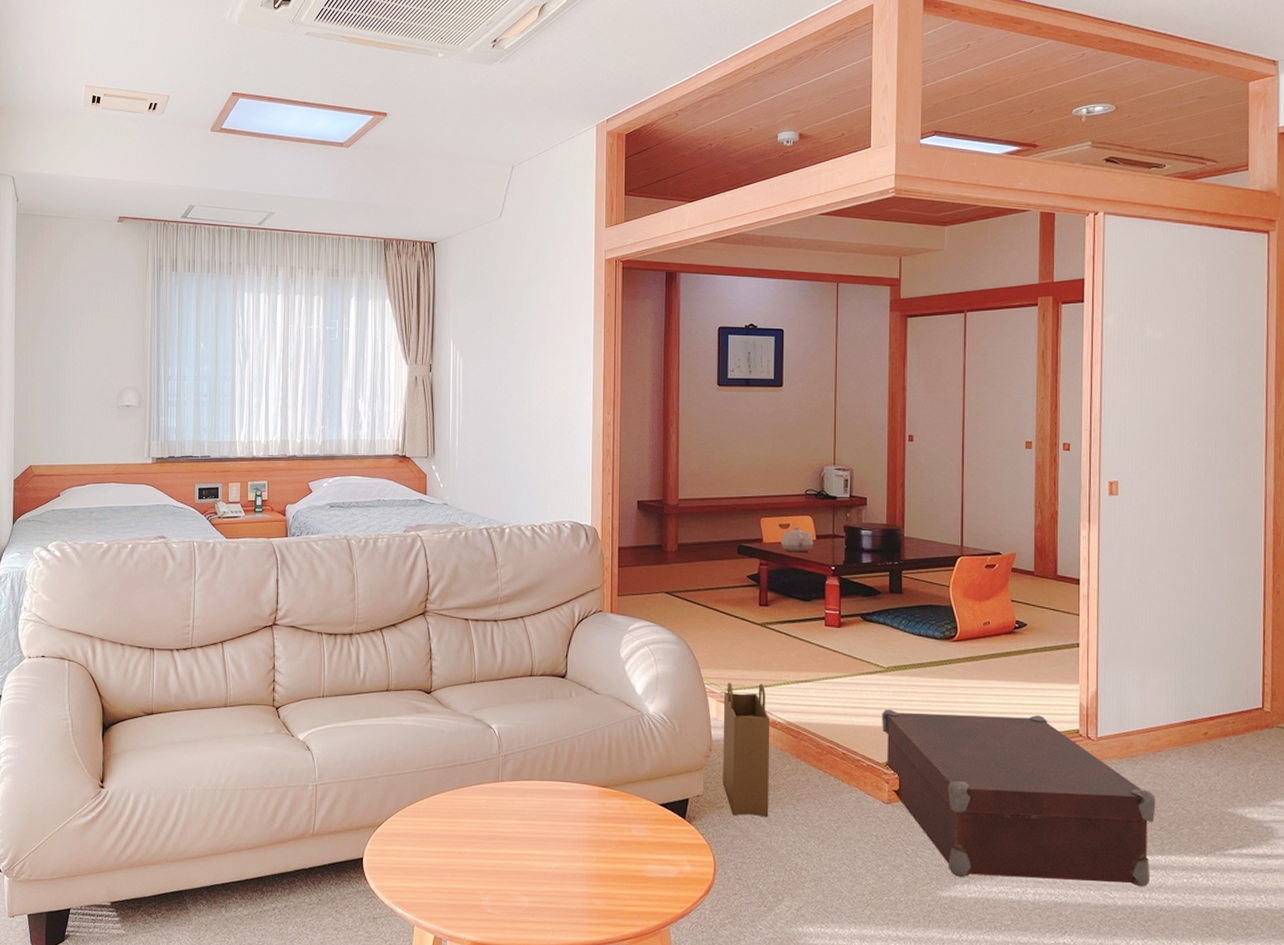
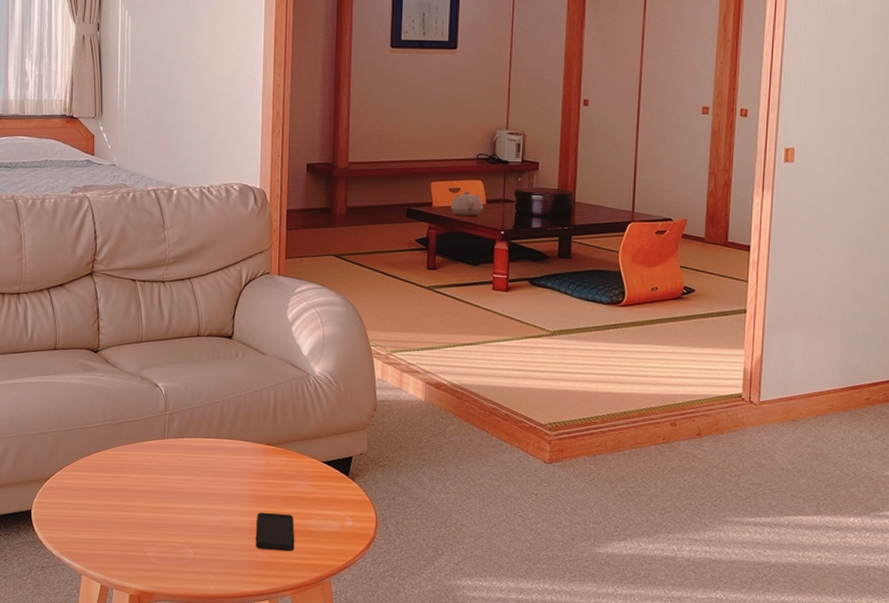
mobile phone: none [591,857,632,899] -> present [255,512,295,552]
shopping bag: present [723,682,770,817] -> none [386,344,435,476]
suitcase: present [882,709,1156,887] -> none [546,372,815,546]

